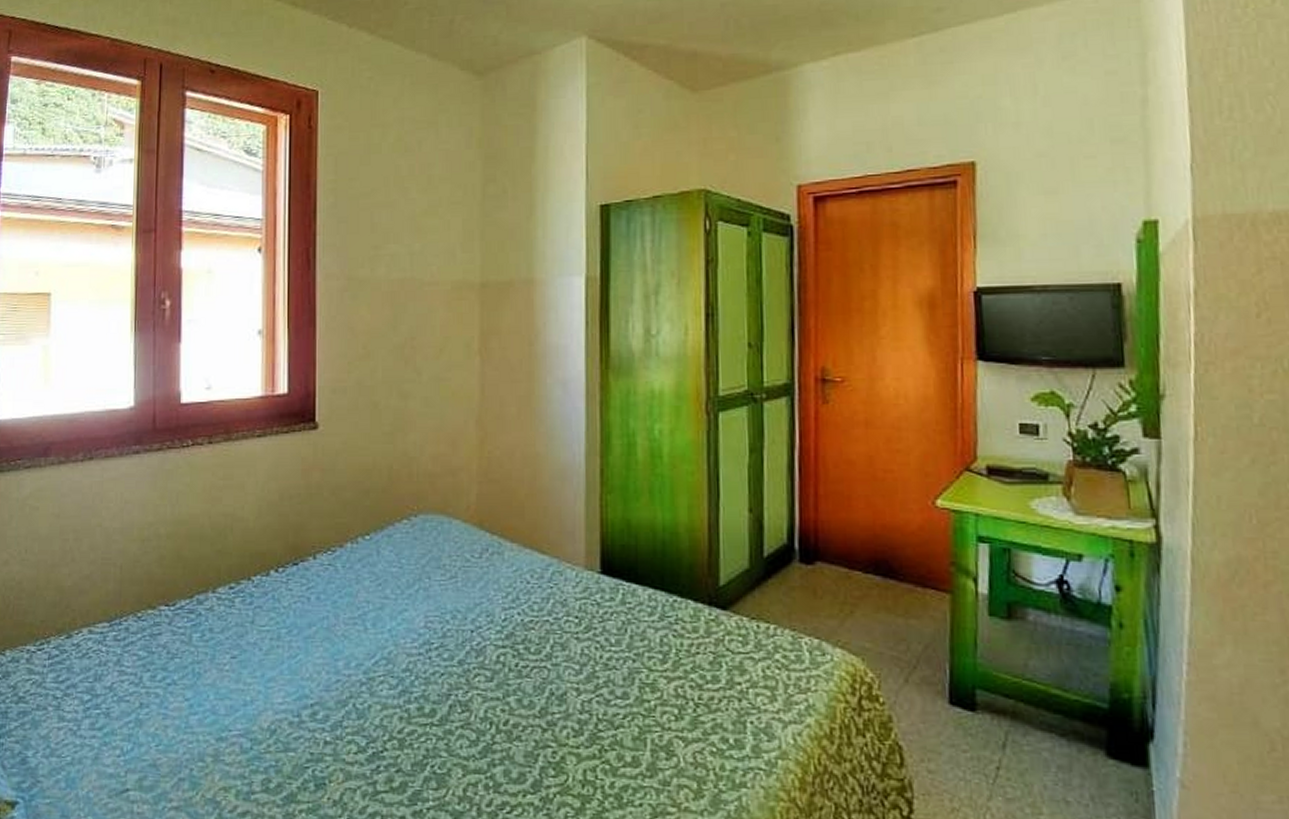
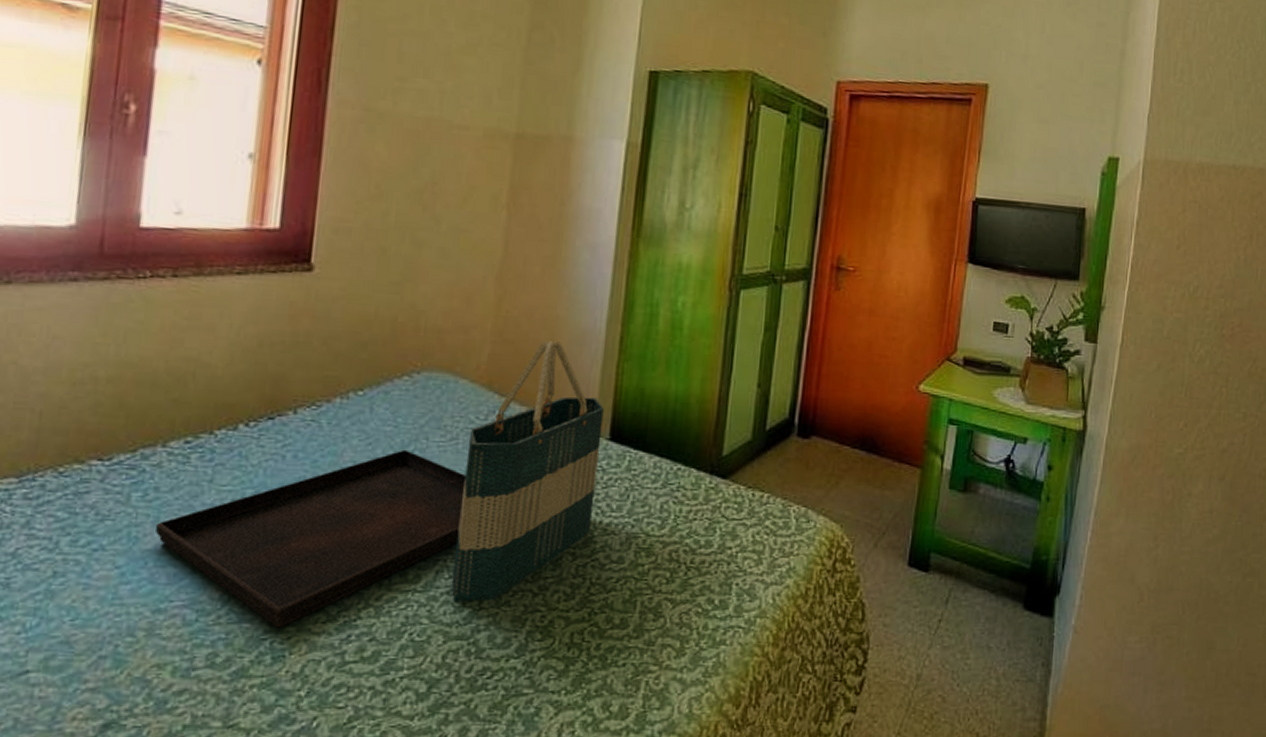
serving tray: none [212,589,468,757] -> present [155,449,467,628]
tote bag: none [464,476,593,737] -> present [451,339,604,603]

